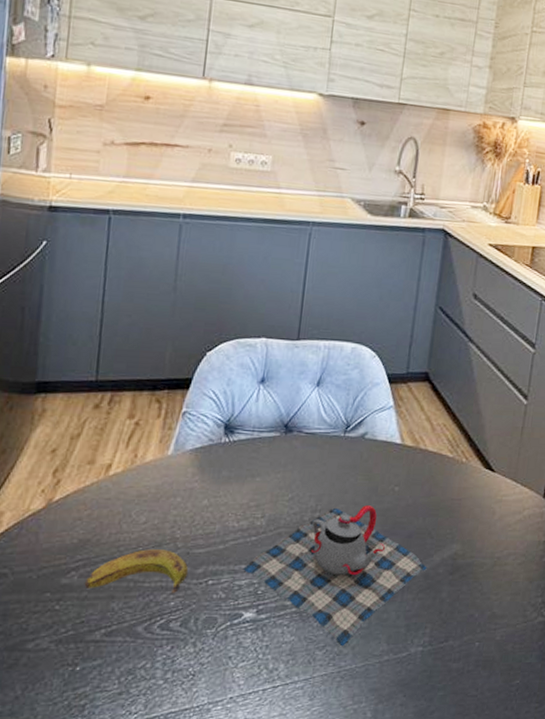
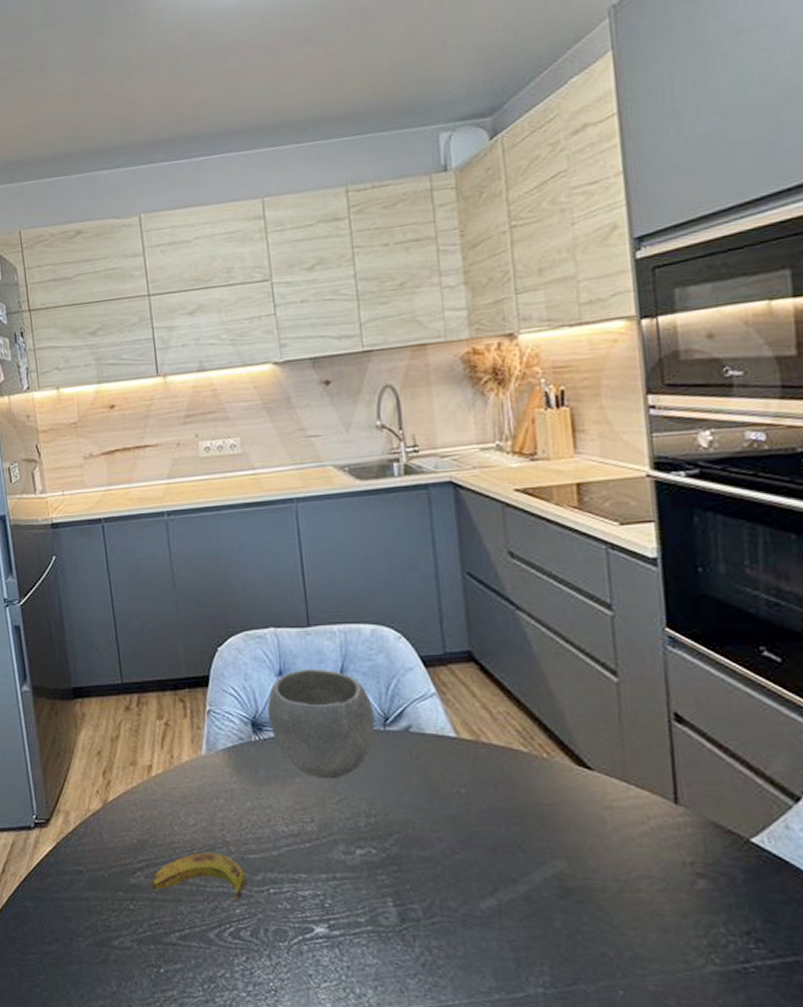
bowl: none [242,378,339,479] -> present [267,668,375,779]
teapot: present [243,505,427,647] -> none [303,810,526,977]

